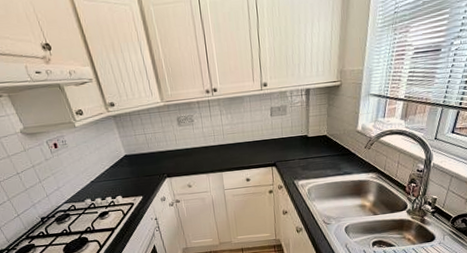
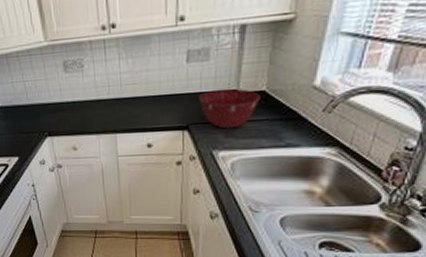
mixing bowl: none [281,134,324,164] -> present [199,88,260,129]

